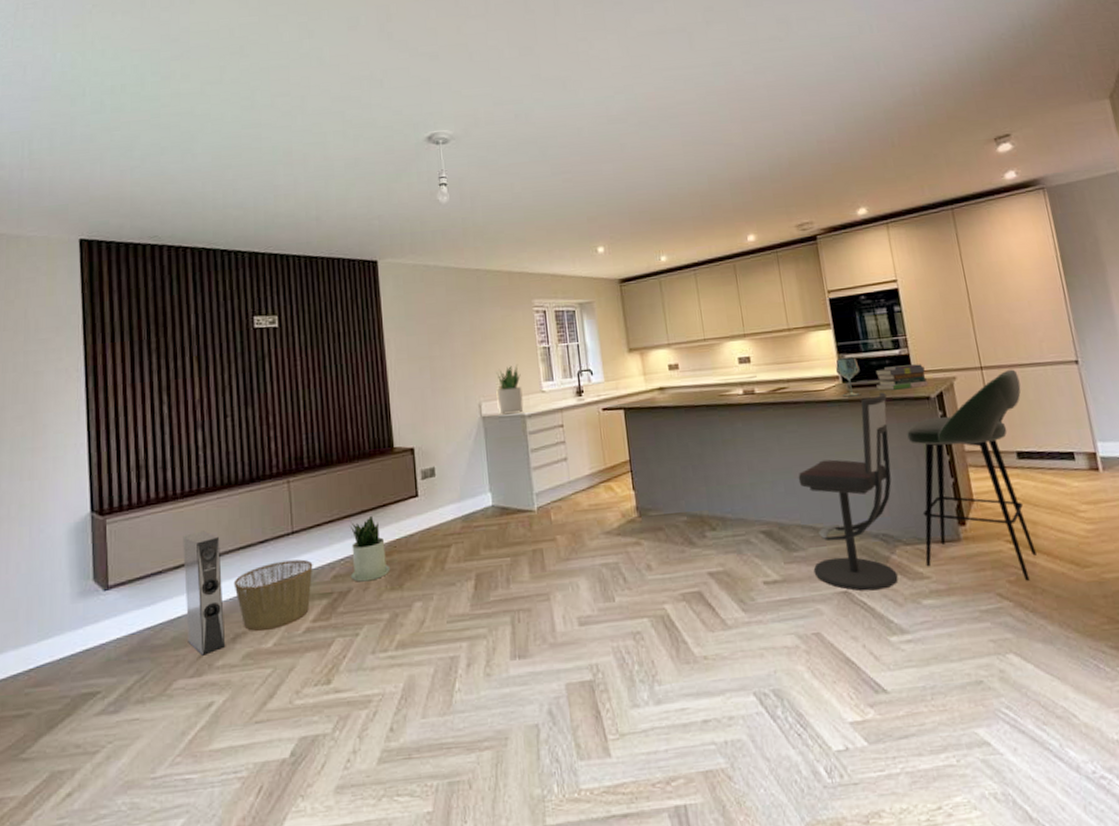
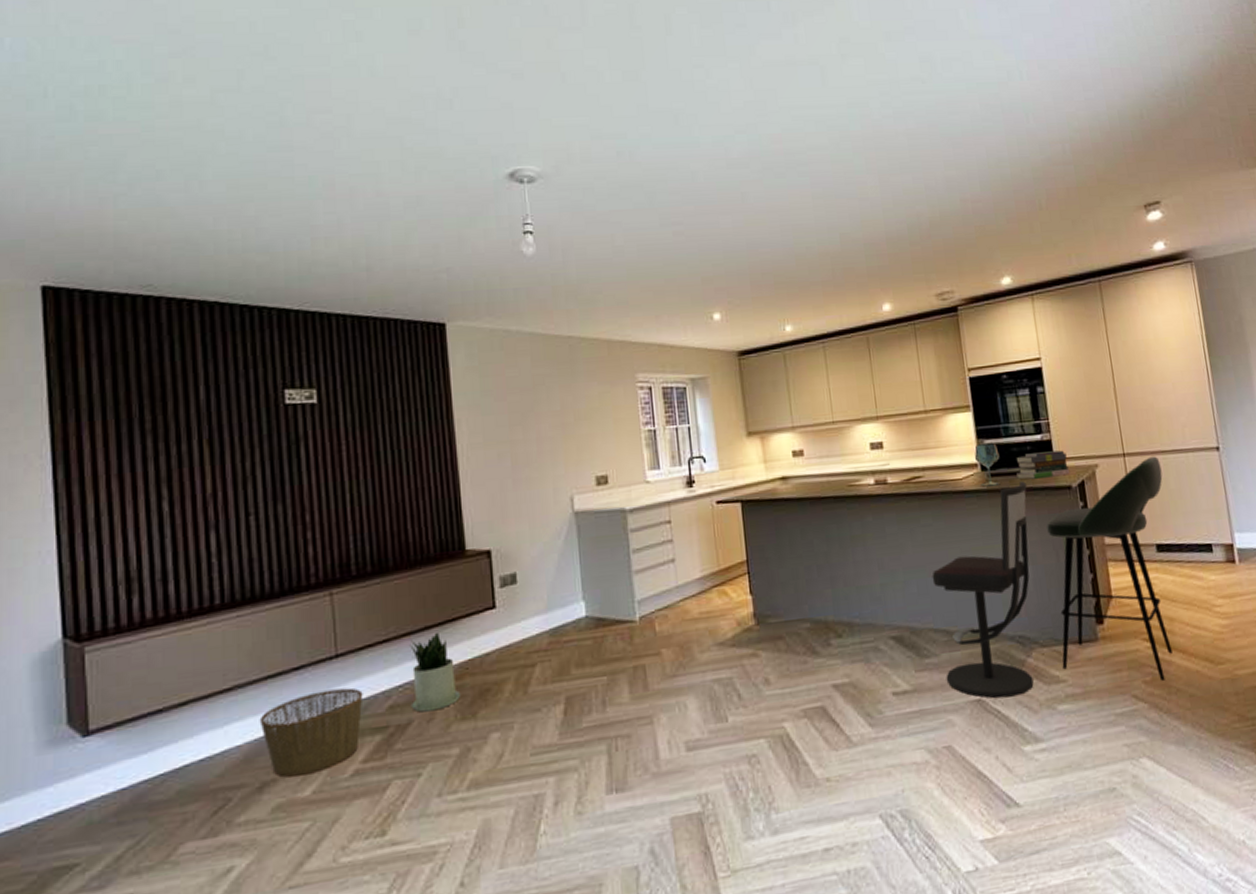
speaker: present [183,530,226,656] -> none [190,657,250,811]
planter: present [496,364,524,415] -> none [592,450,624,510]

